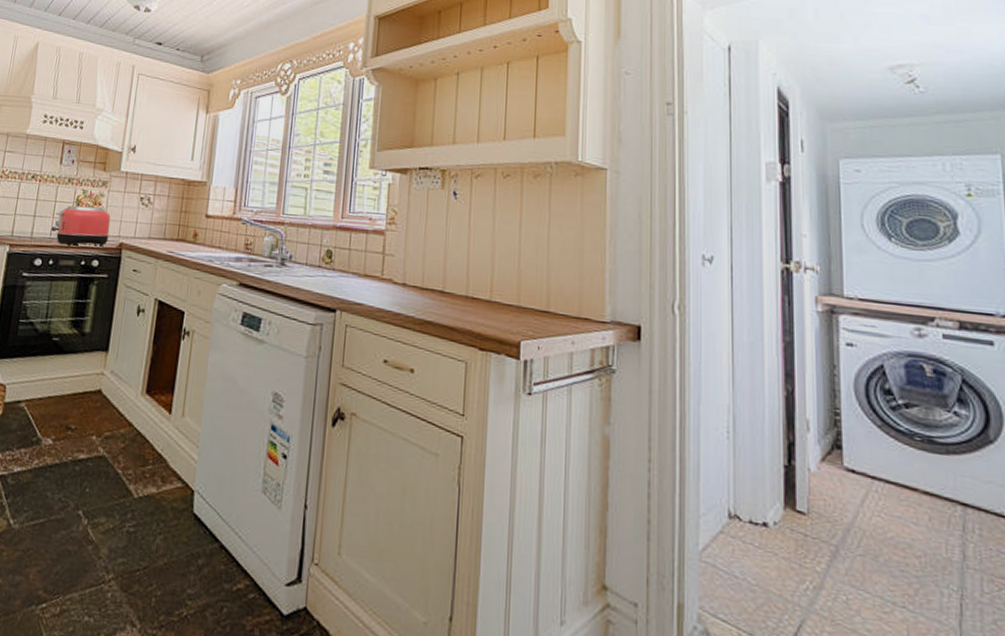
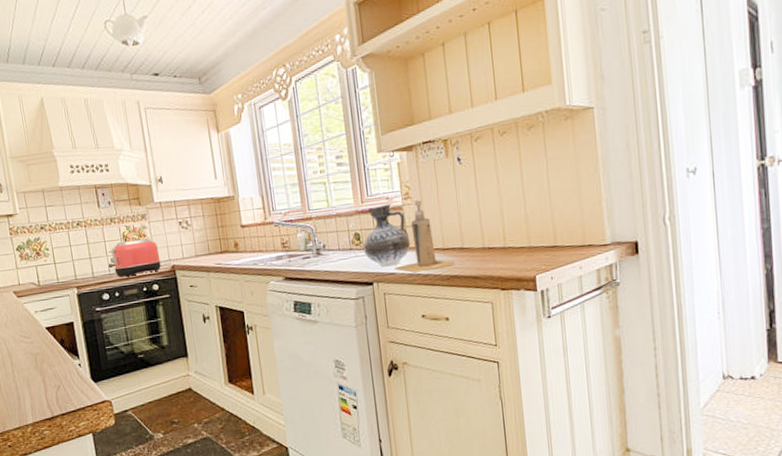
ceramic jug: none [332,225,387,295] -> present [363,204,411,267]
soap dispenser: none [364,228,432,310] -> present [395,200,455,273]

